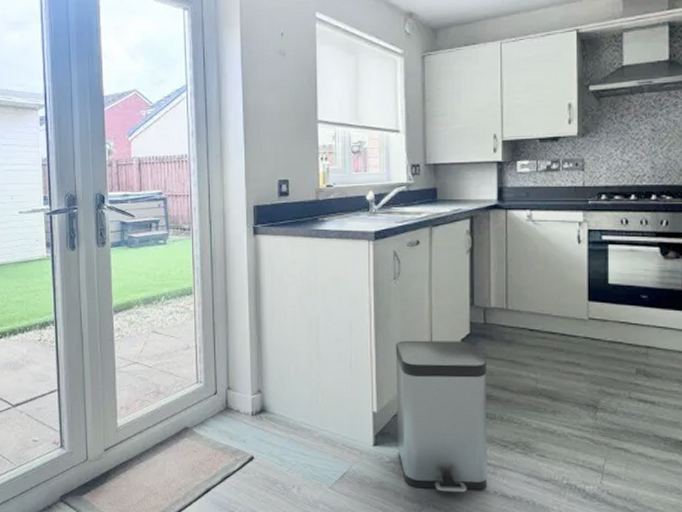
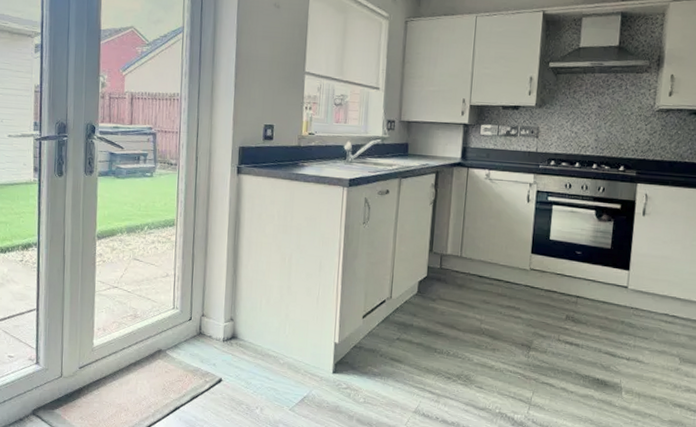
pedal bin: present [395,340,488,493] -> none [354,279,439,417]

